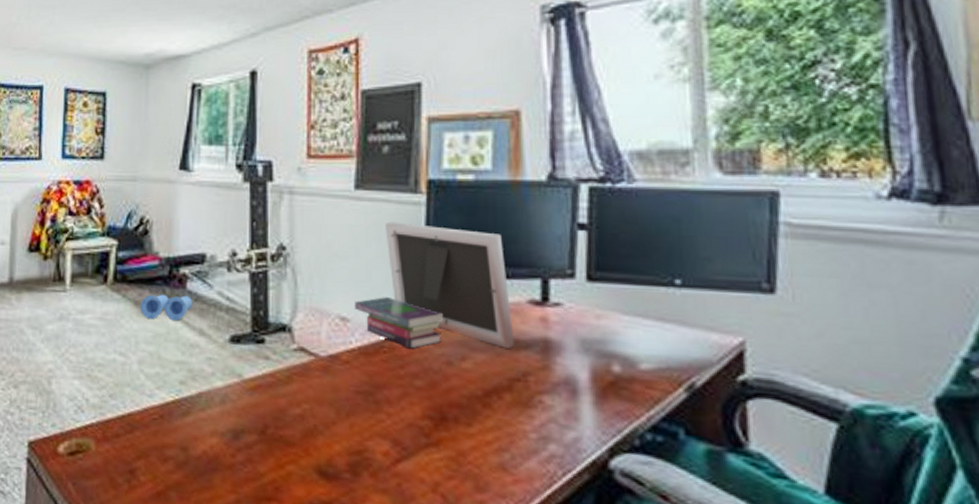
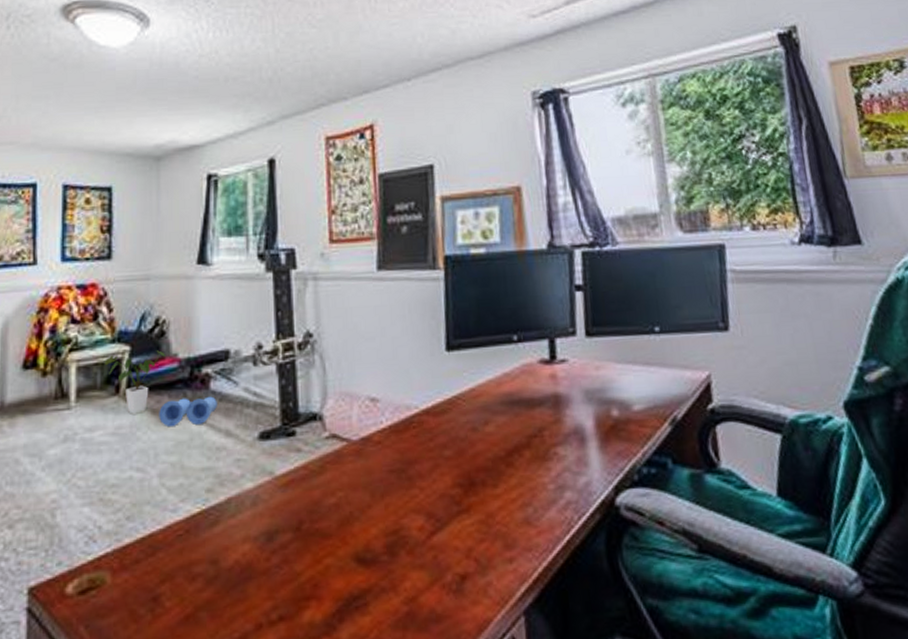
house plant: none [95,247,148,305] -> present [105,350,166,416]
books: present [355,297,443,349] -> none [383,373,466,421]
picture frame: present [385,222,514,349] -> none [408,298,530,408]

